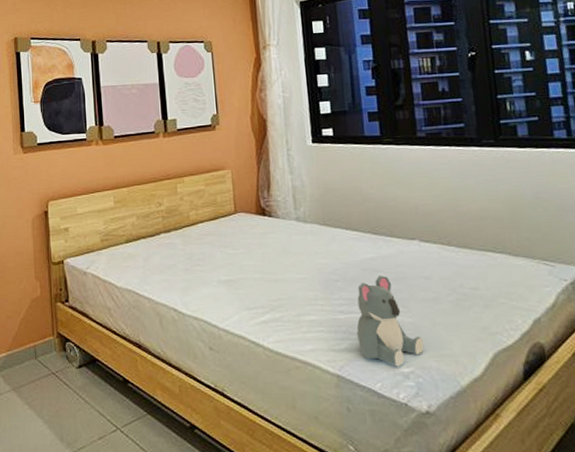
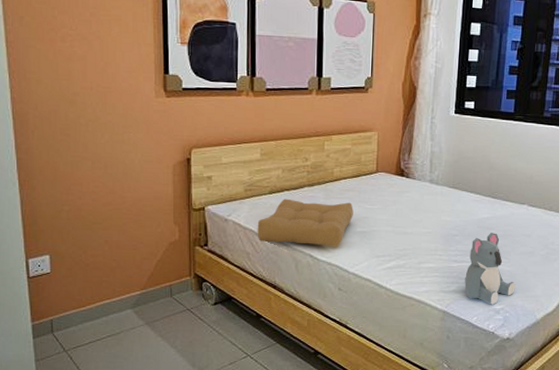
seat cushion: none [116,247,216,299] -> present [257,198,353,247]

